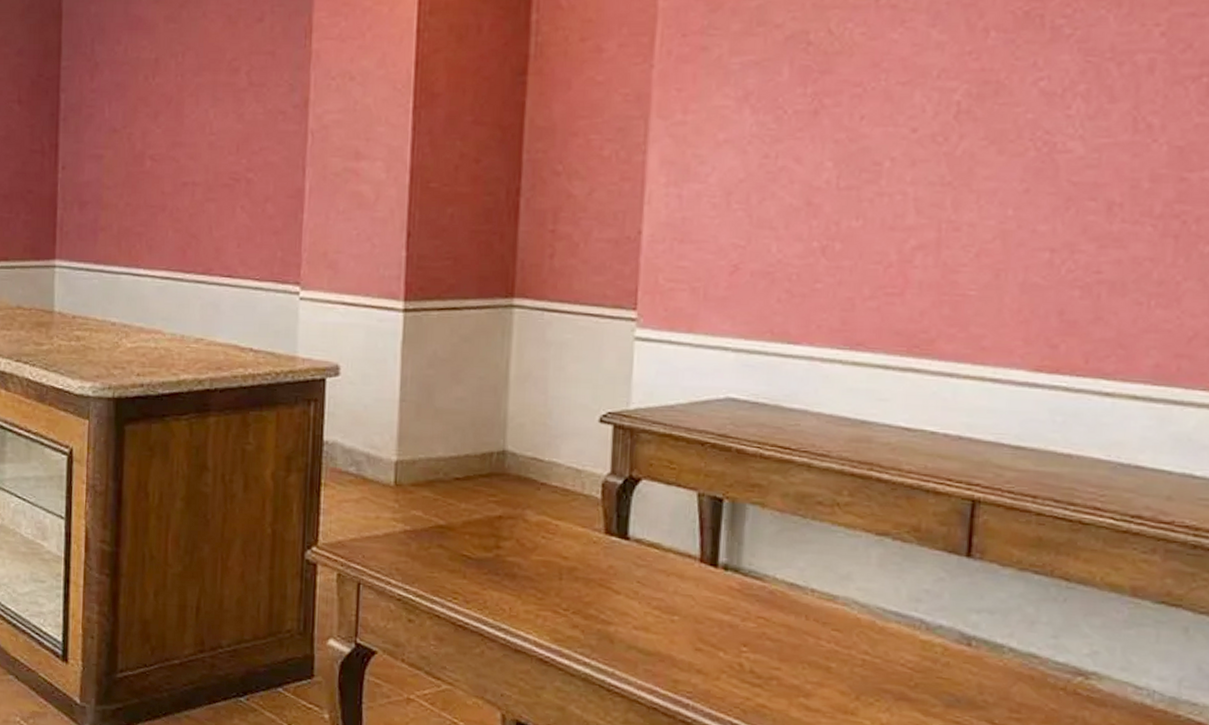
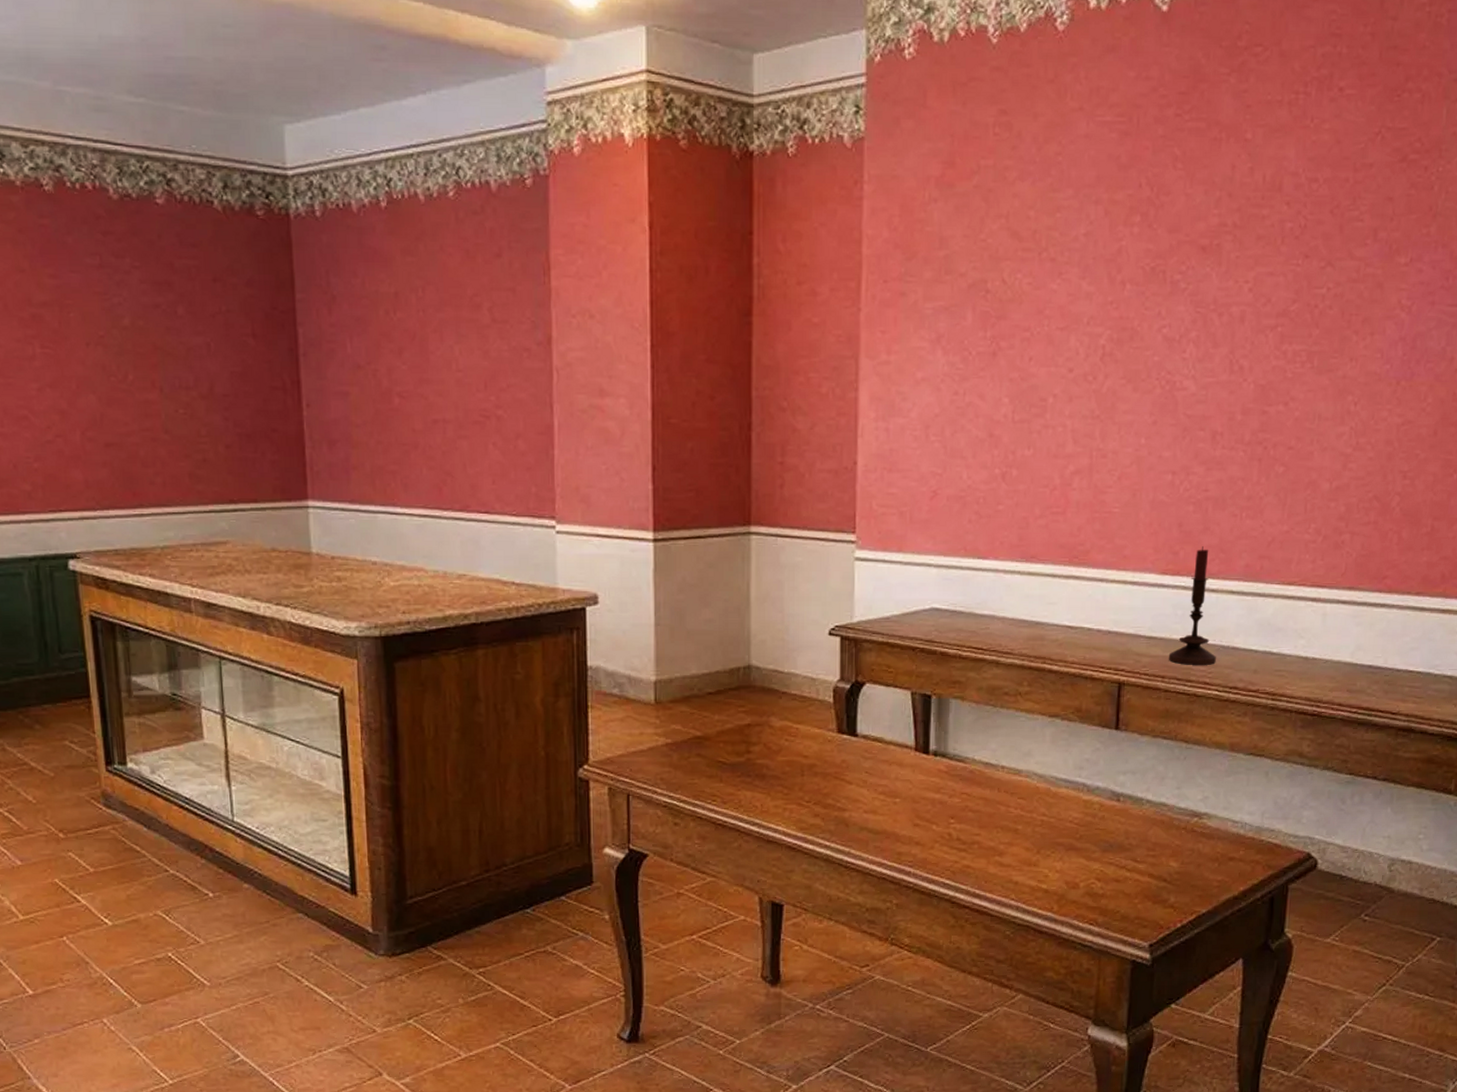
candle: none [1042,340,1111,486] -> present [1168,546,1216,665]

